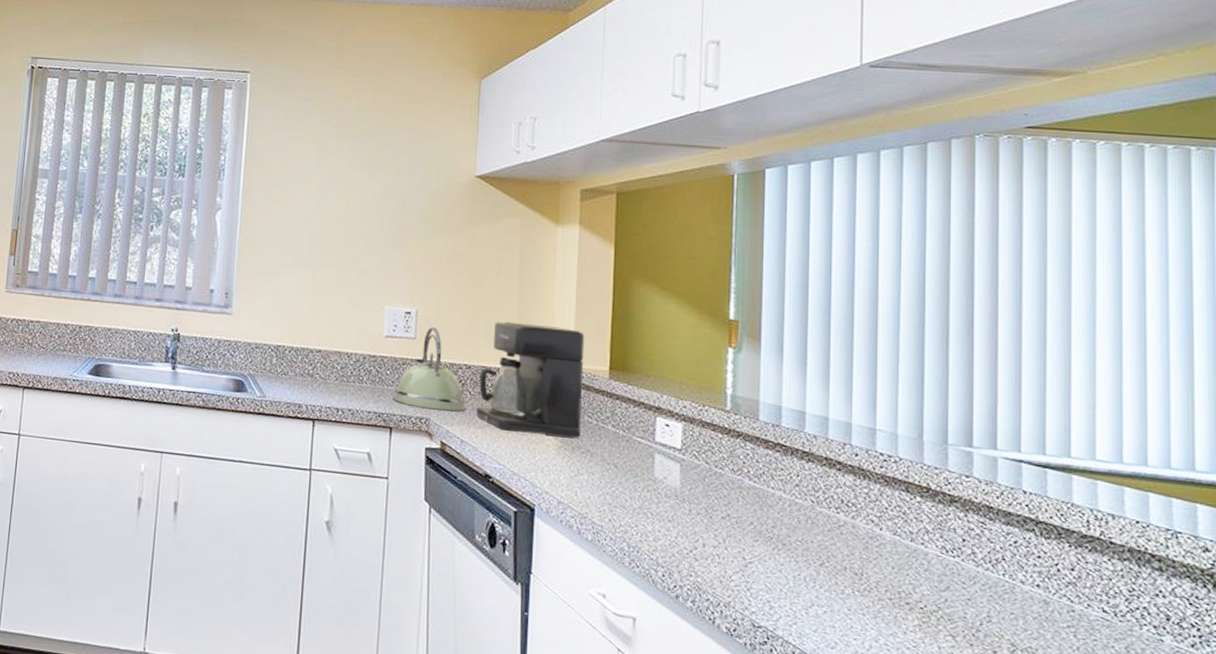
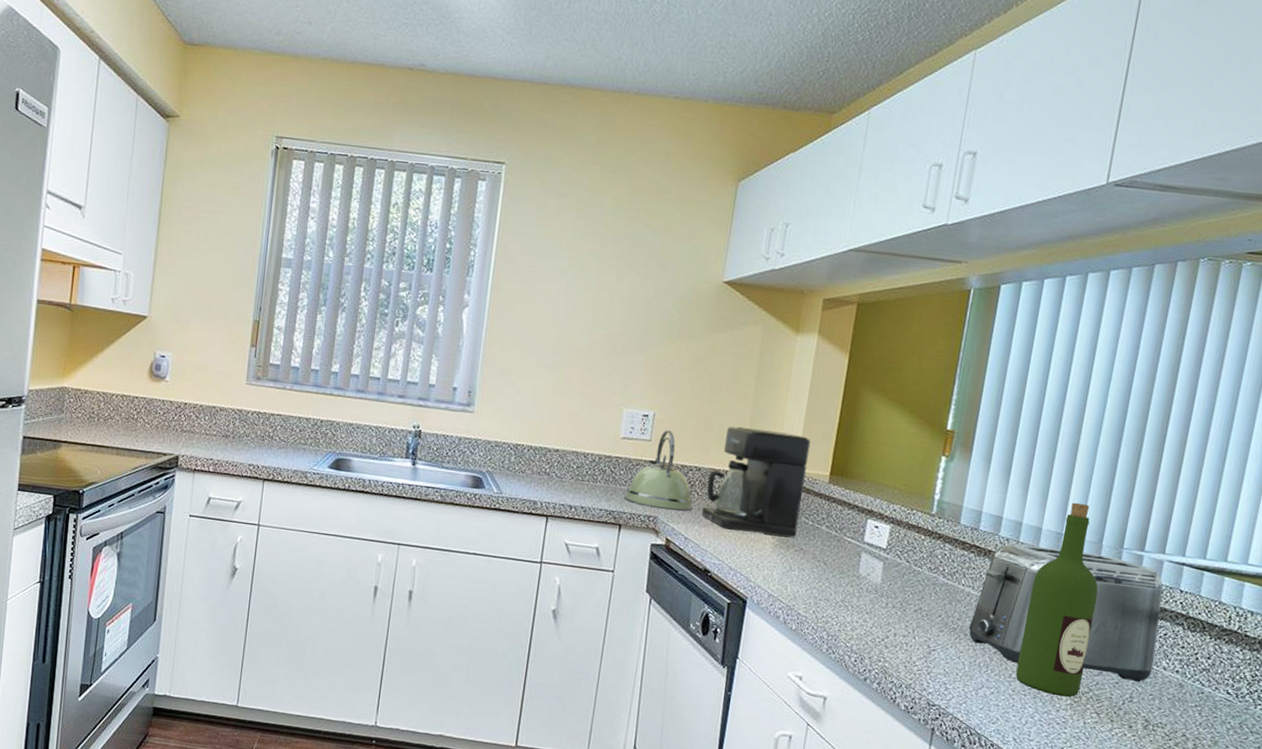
toaster: none [786,441,1009,599] -> present [968,543,1163,682]
wine bottle: none [848,394,928,617] -> present [1015,502,1099,697]

